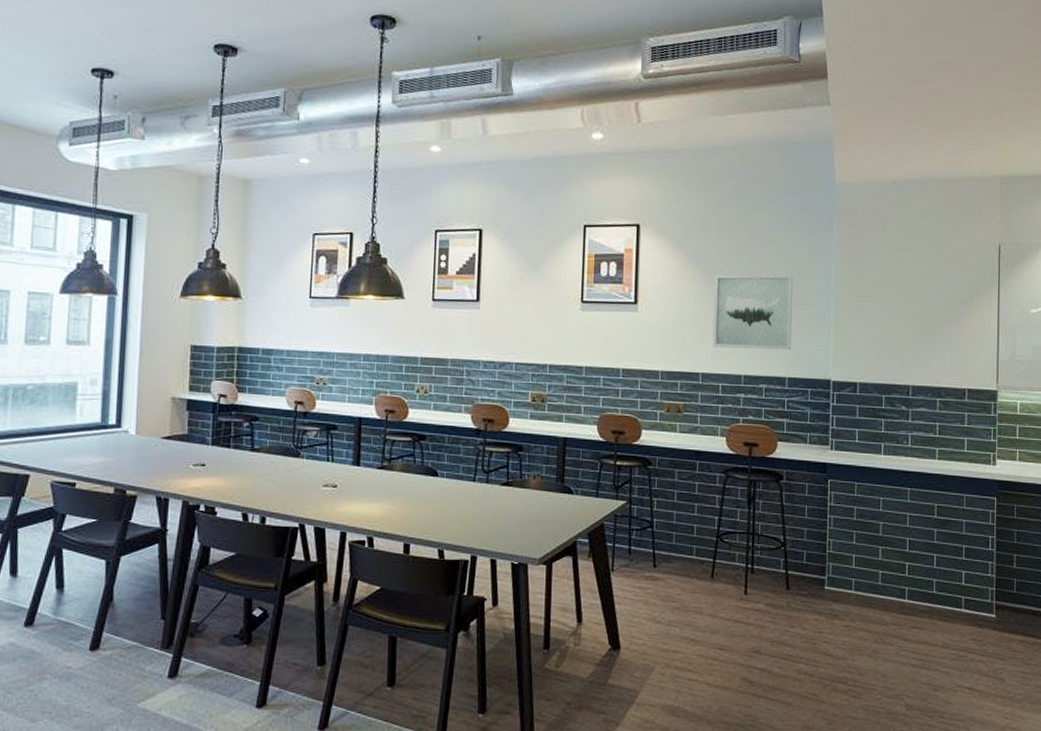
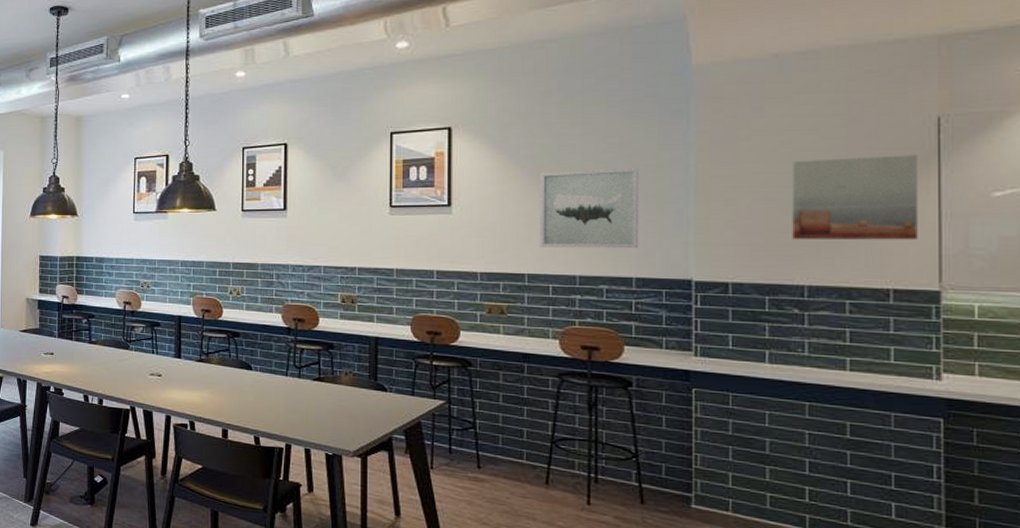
wall art: none [902,275,986,348] -> present [792,155,918,240]

